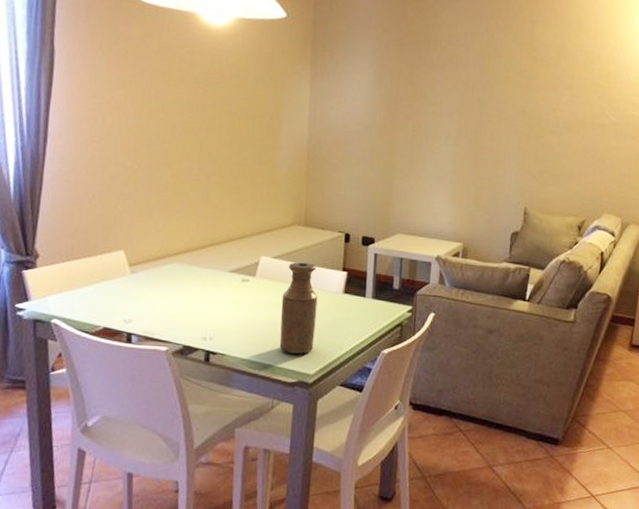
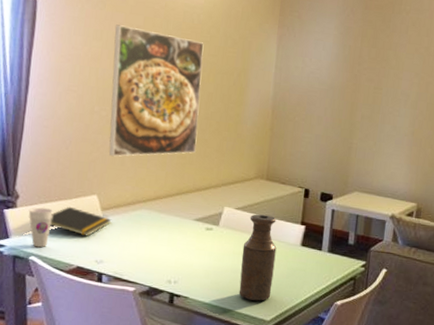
cup: none [49,266,76,310] -> present [28,207,53,248]
notepad: none [73,263,141,295] -> present [50,206,112,237]
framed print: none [135,71,234,209] -> present [109,24,204,157]

